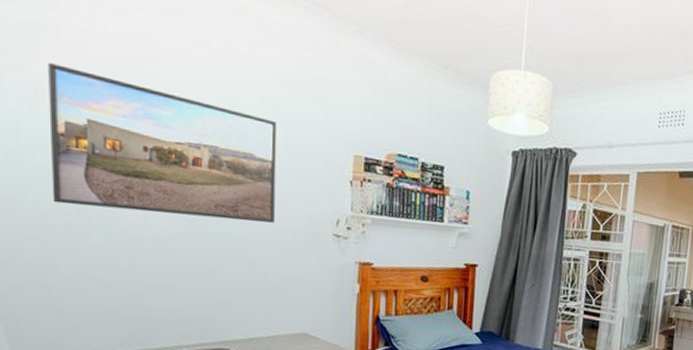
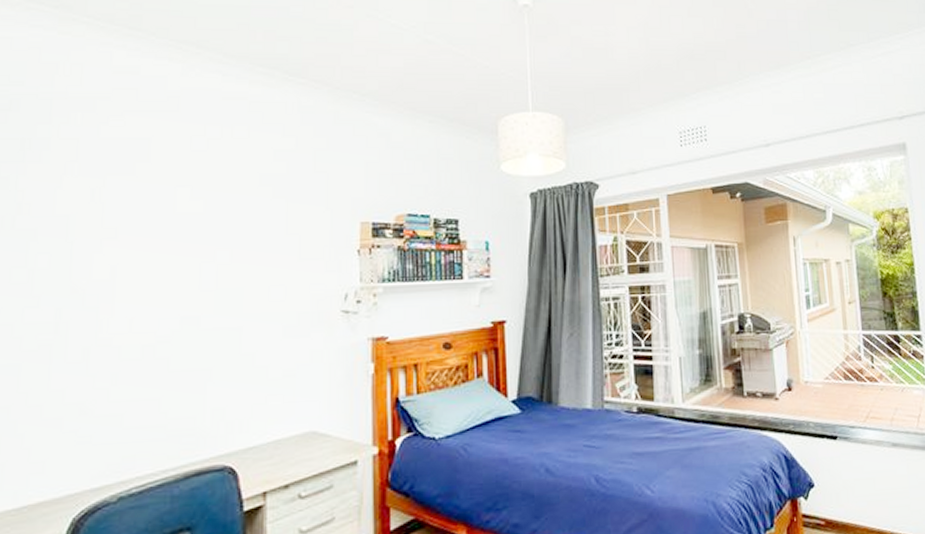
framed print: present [48,63,277,223] -> none [28,176,277,322]

